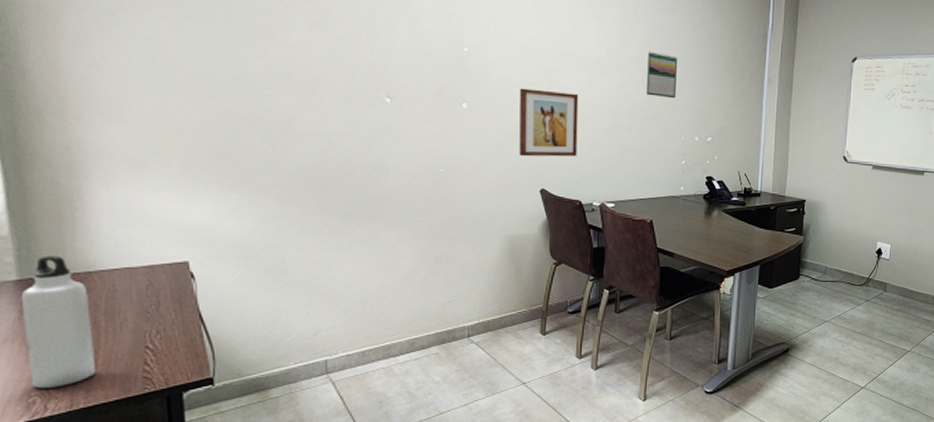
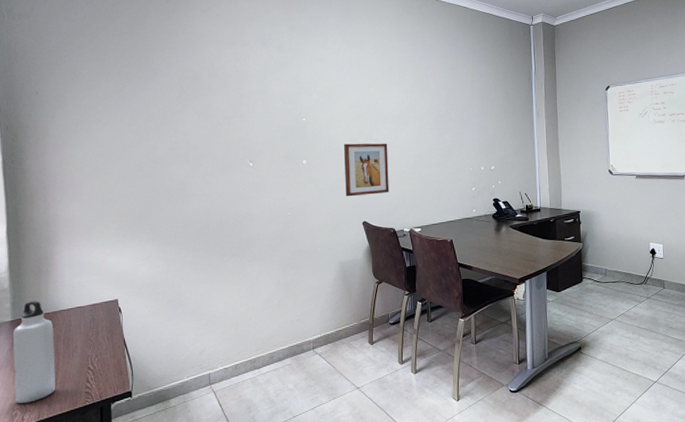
calendar: present [645,51,678,99] -> none [438,103,463,138]

